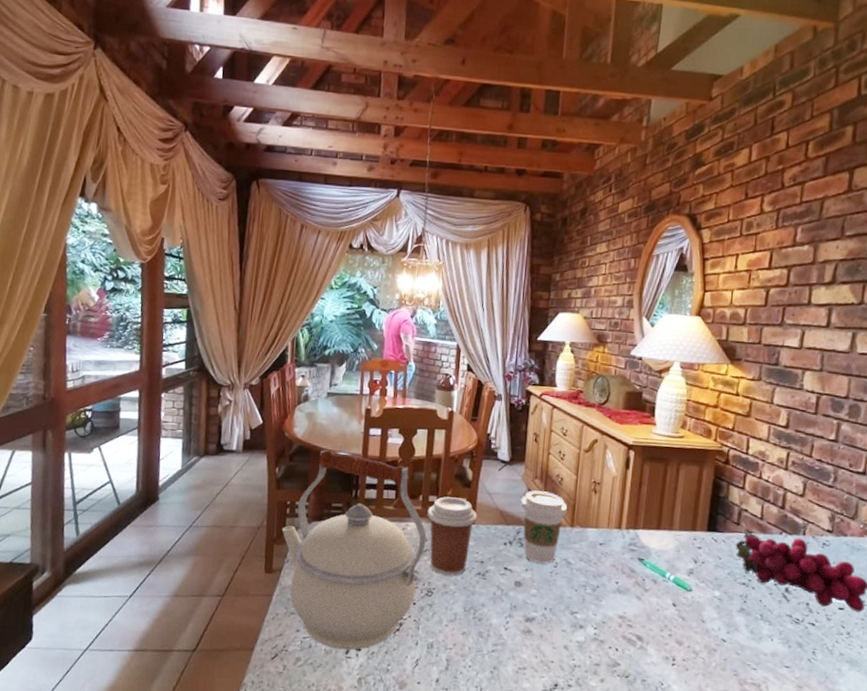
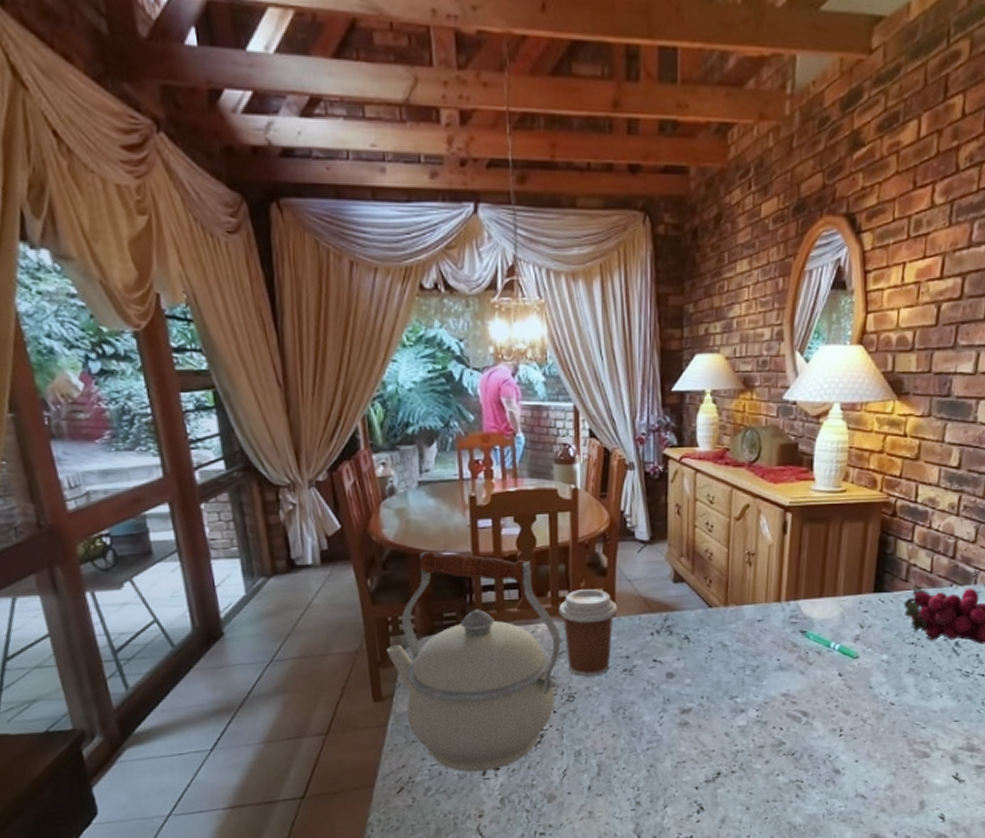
coffee cup: present [520,490,568,563] -> none [666,570,720,649]

